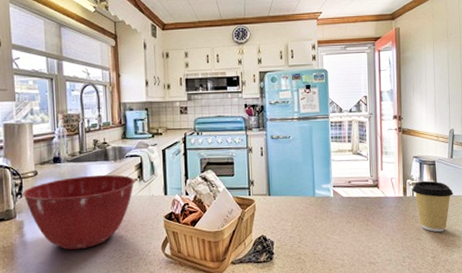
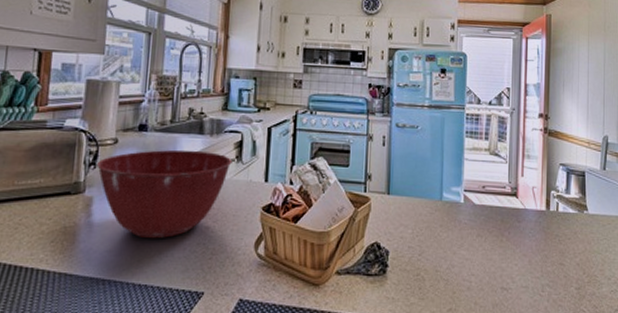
coffee cup: present [412,180,454,233] -> none [556,193,605,258]

